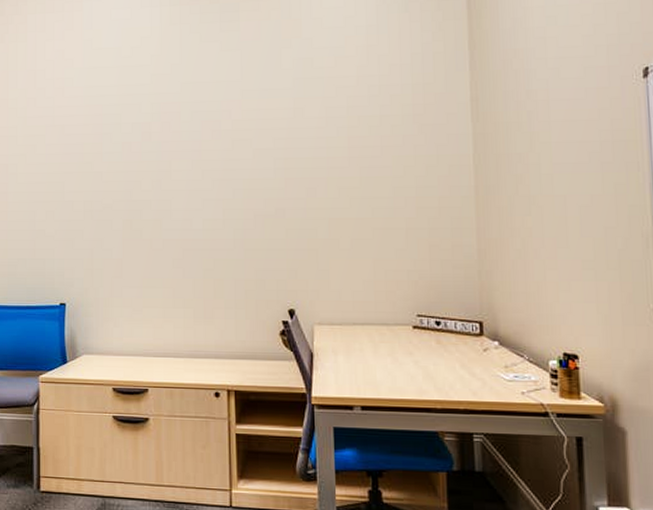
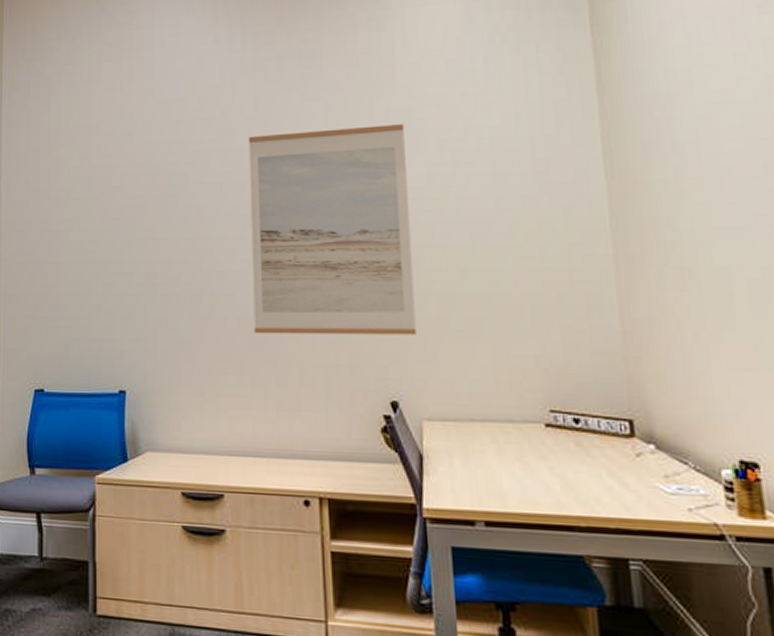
wall art: none [174,72,312,254] -> present [248,124,416,335]

